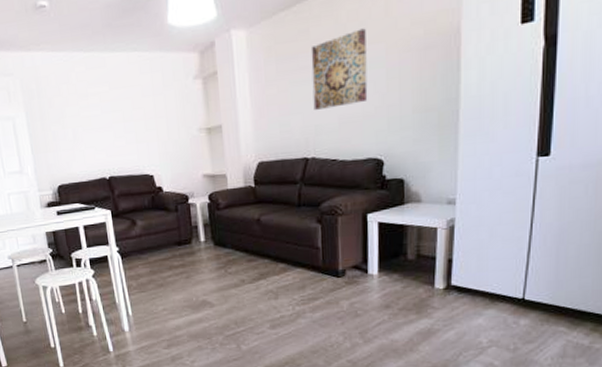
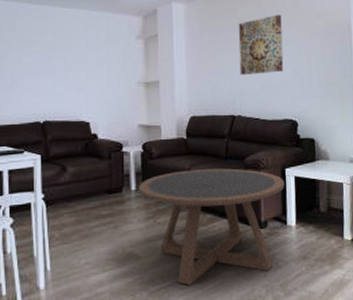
coffee table: none [208,216,366,331] -> present [139,168,285,286]

